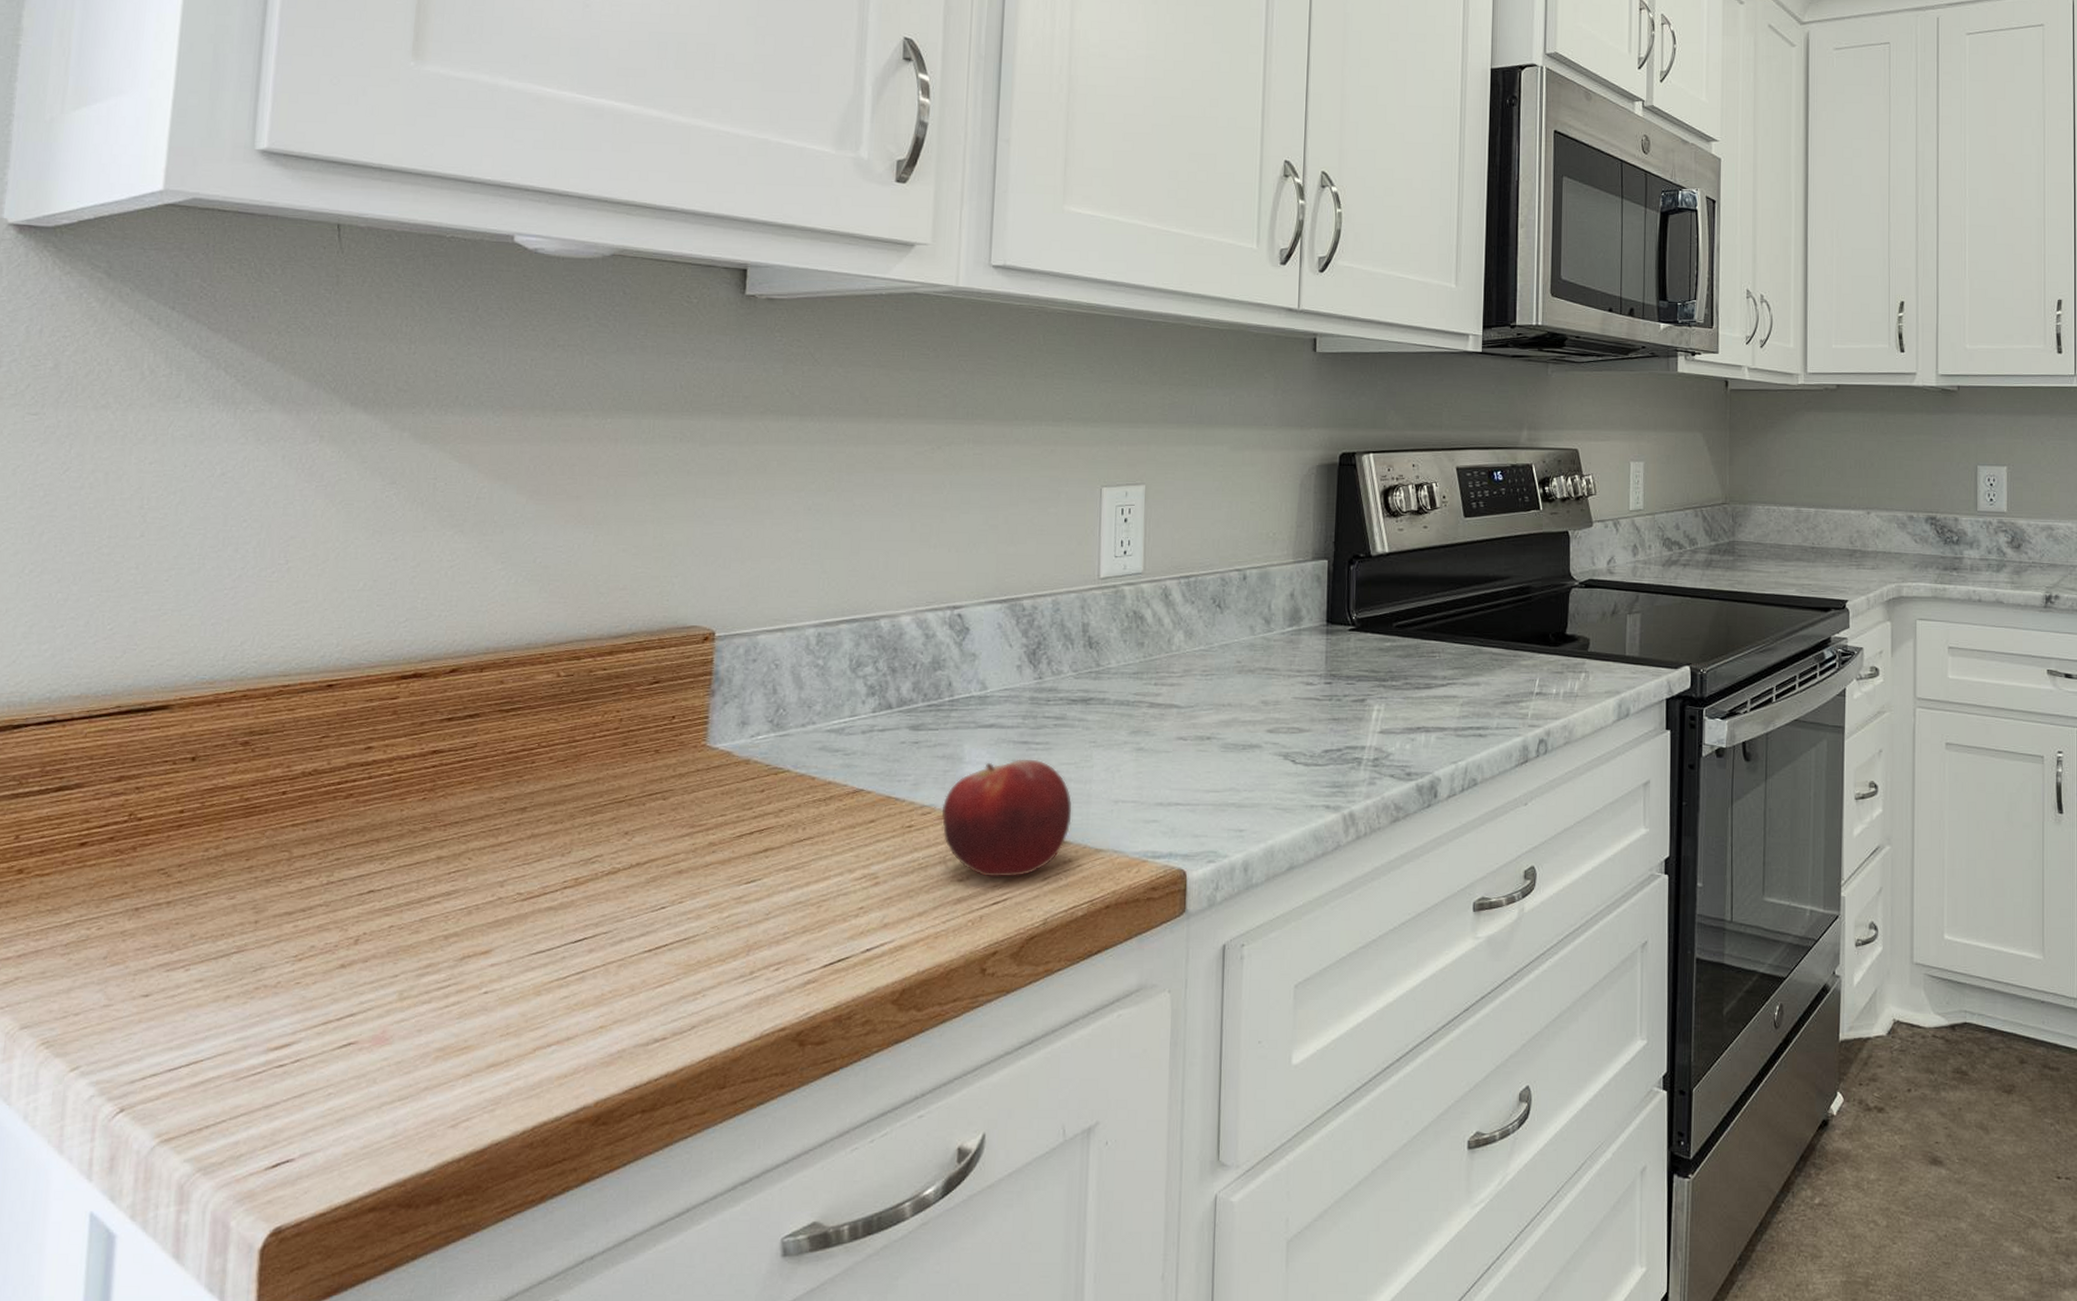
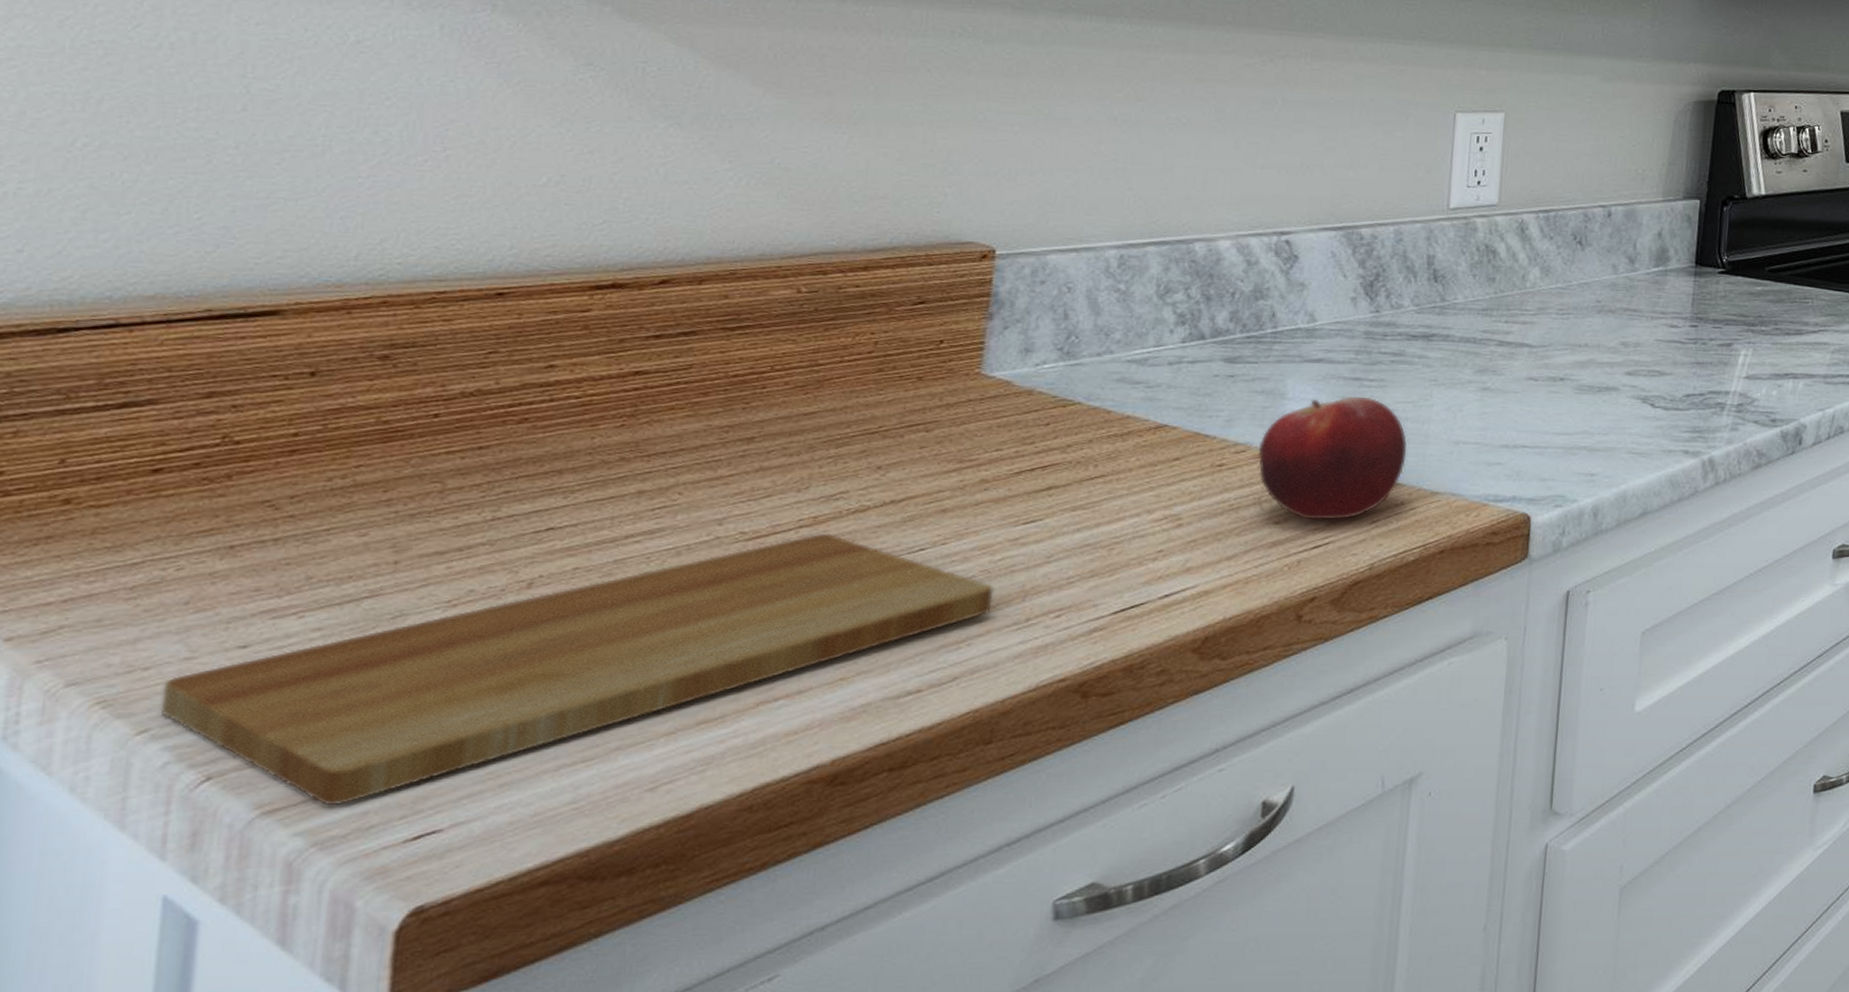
cutting board: none [87,893,723,1136] -> present [160,533,994,806]

